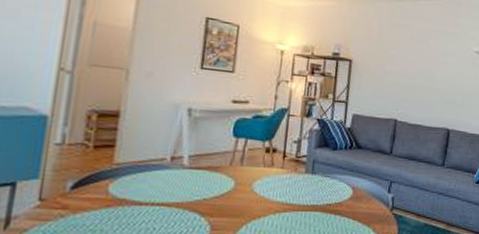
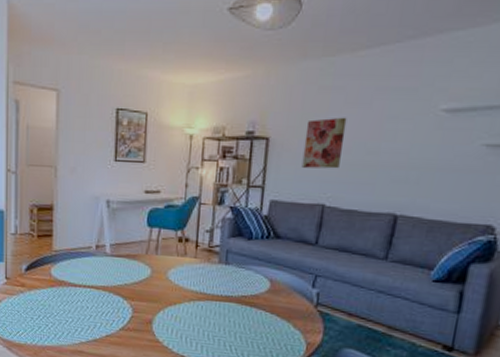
wall art: none [378,48,412,91] -> present [301,117,347,169]

